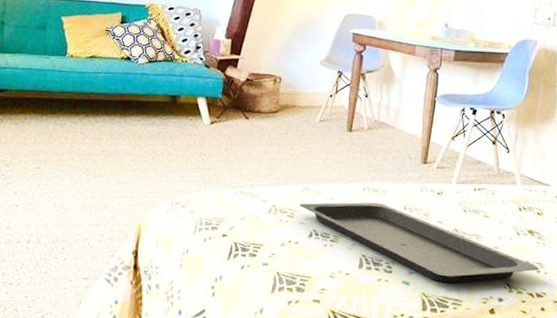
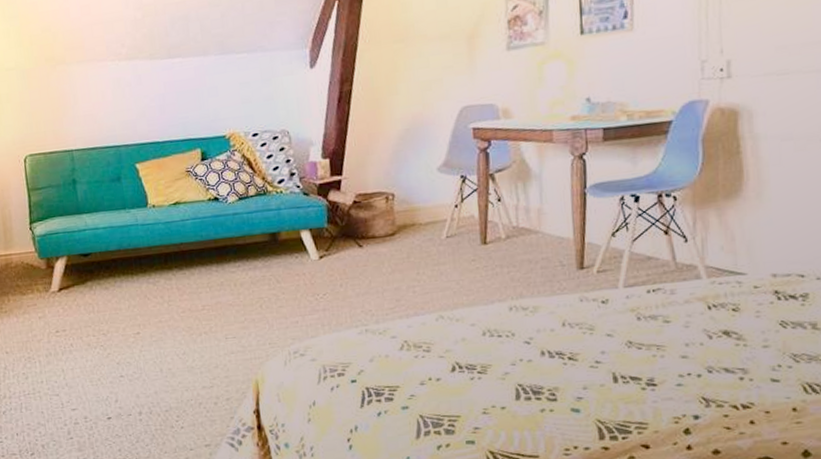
serving tray: present [299,202,539,283] -> none [436,321,742,405]

